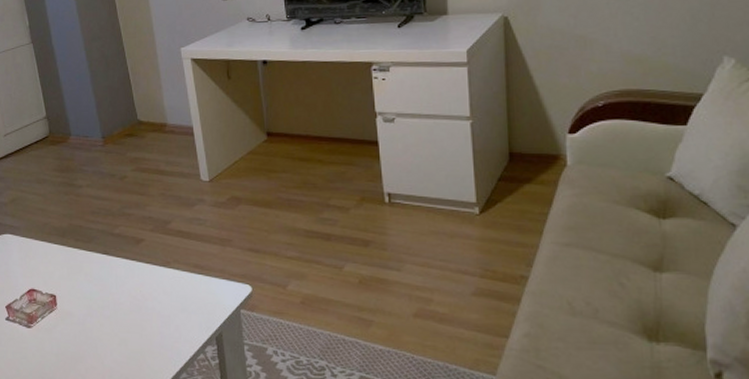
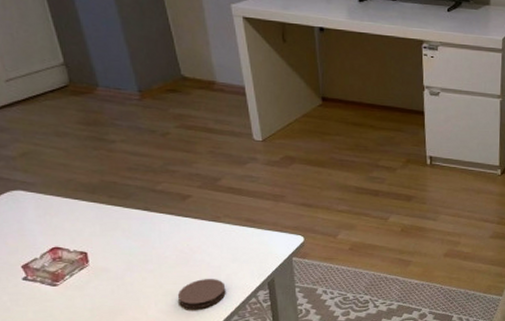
coaster: none [130,329,175,362] -> present [177,279,226,309]

